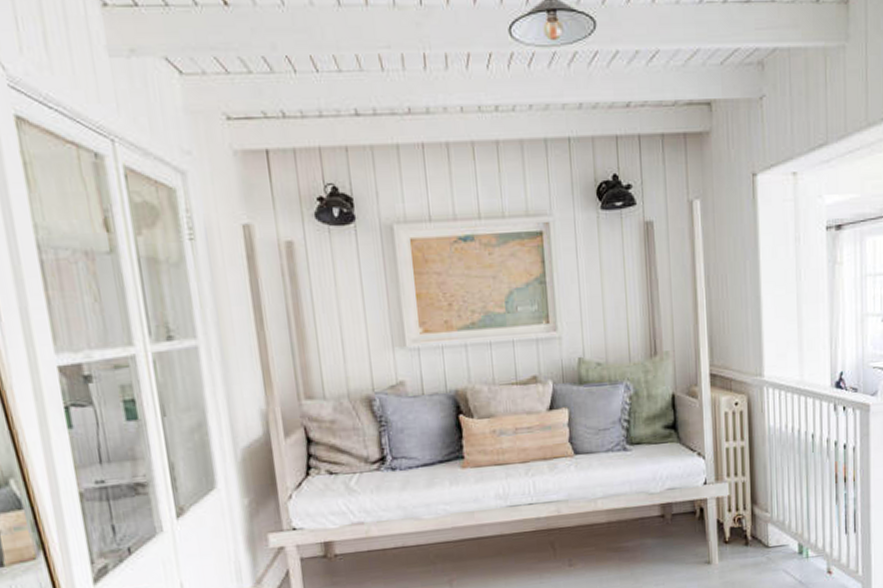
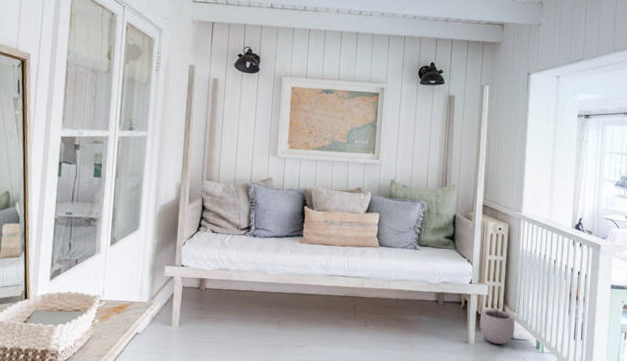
plant pot: none [722,502,770,558] -> present [479,301,515,344]

